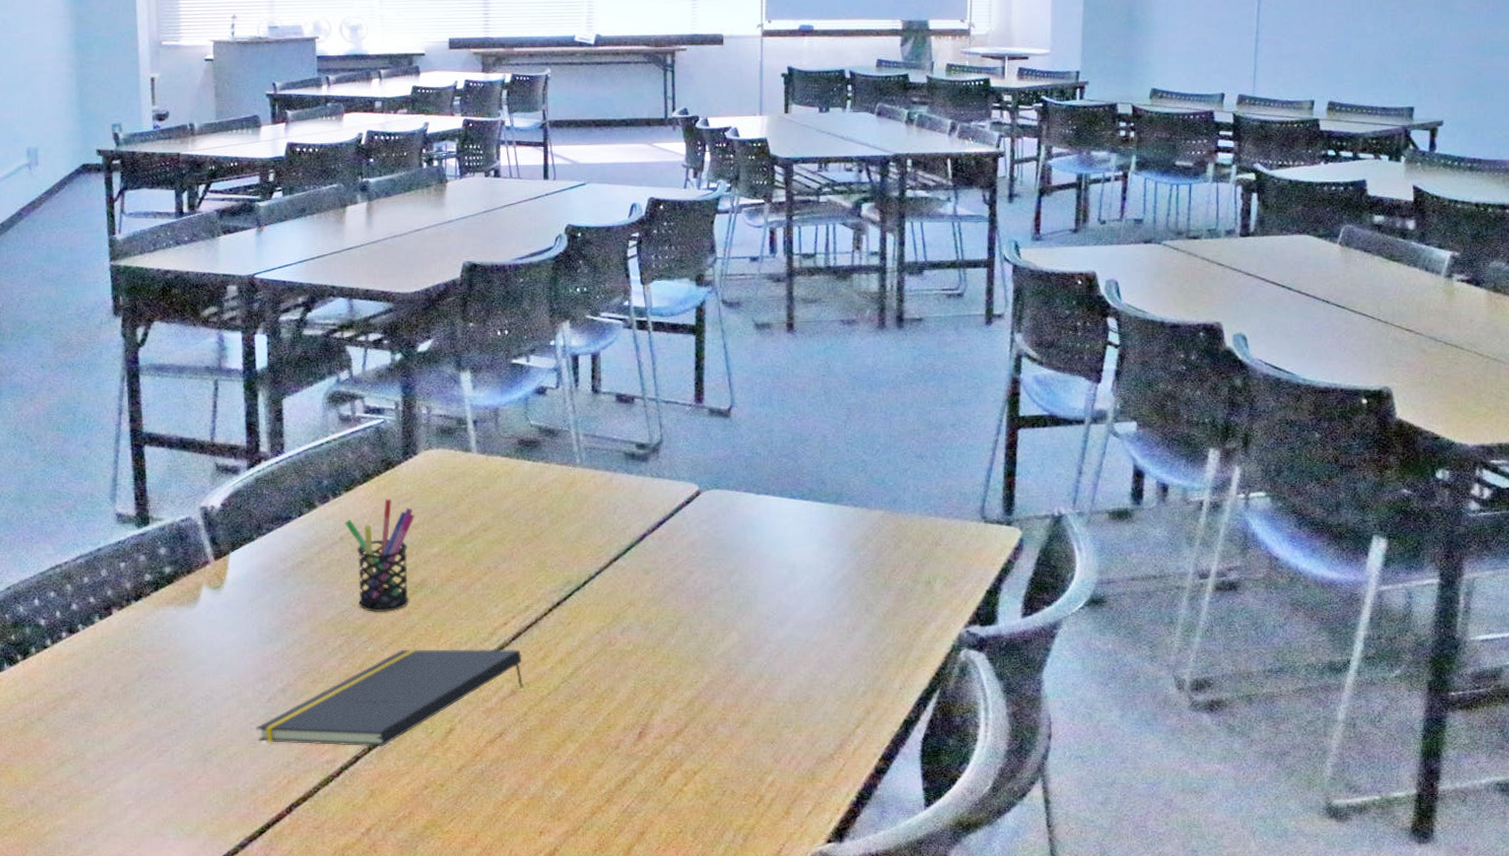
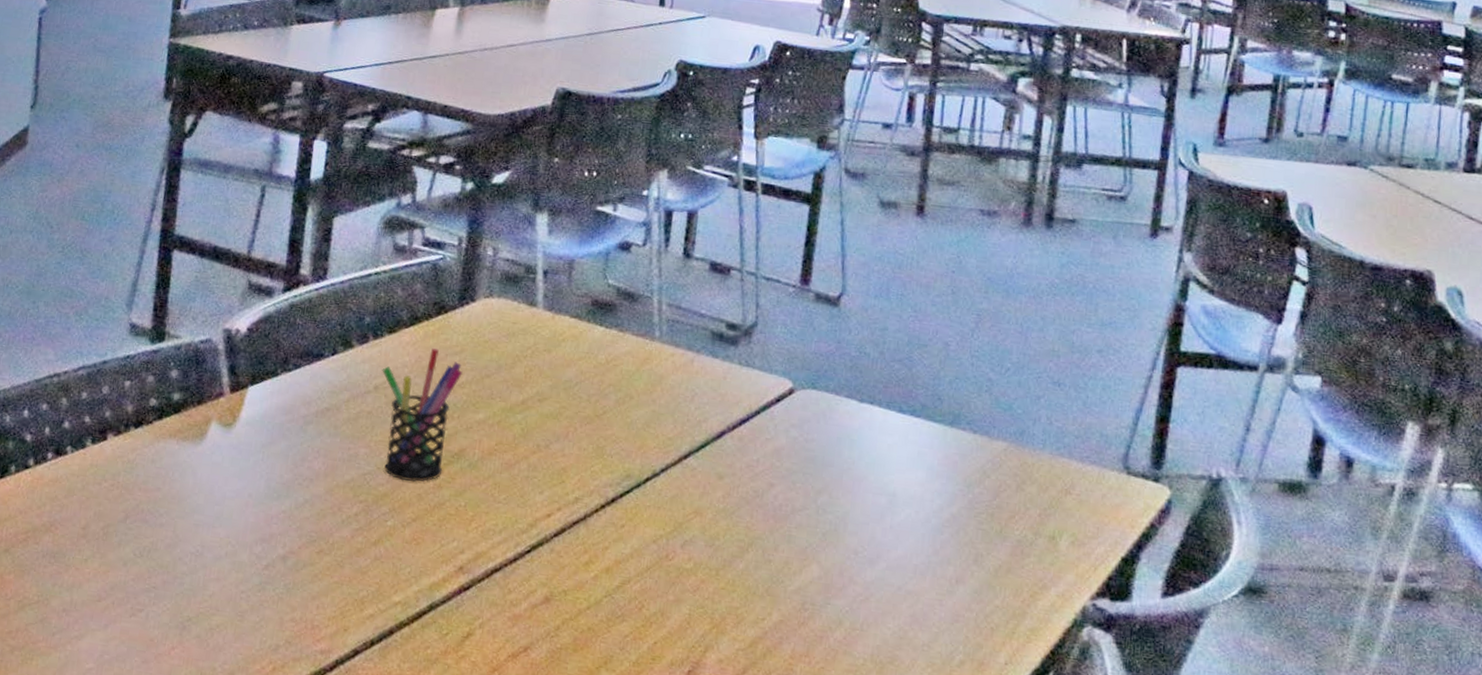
notepad: present [256,649,524,747] -> none [246,529,562,643]

